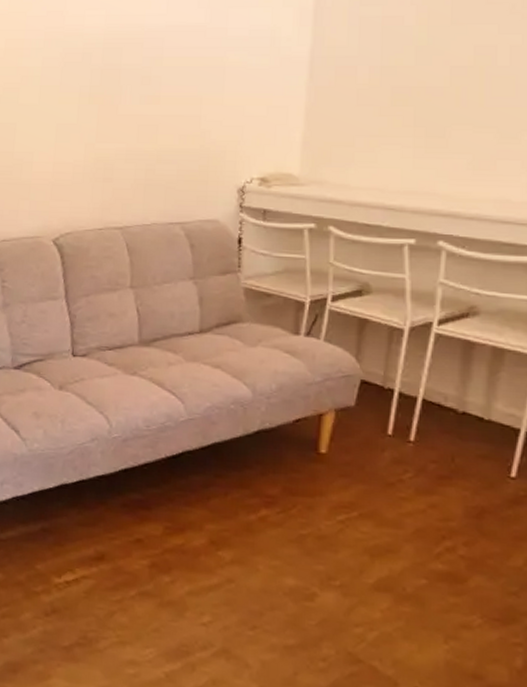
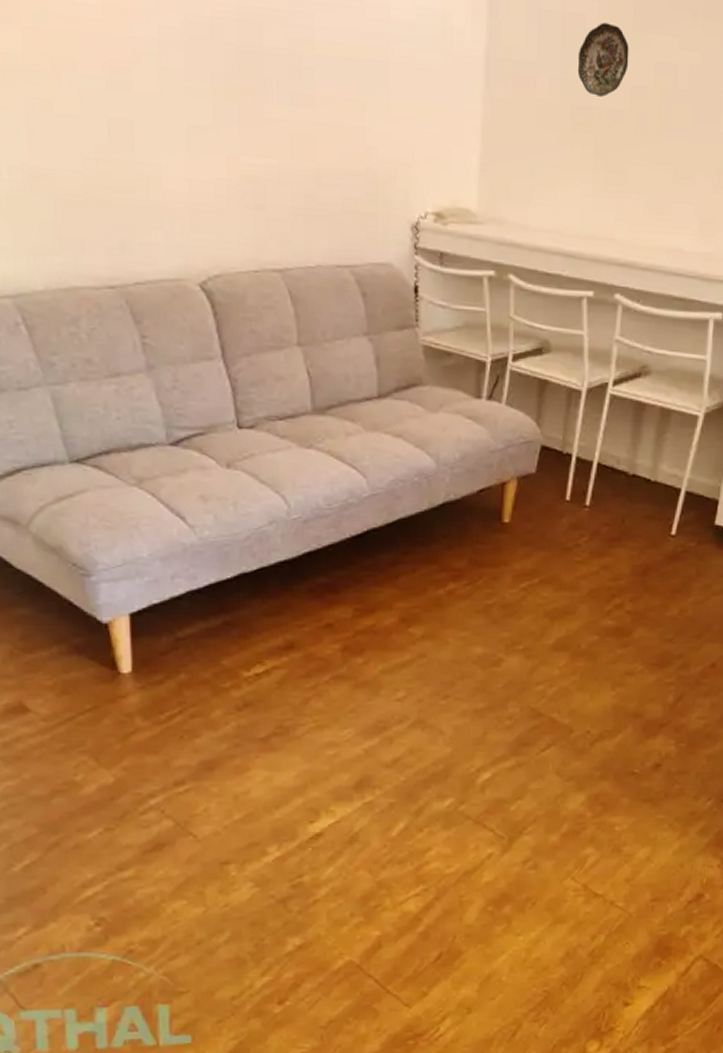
decorative plate: none [396,20,447,77] -> present [577,22,629,97]

